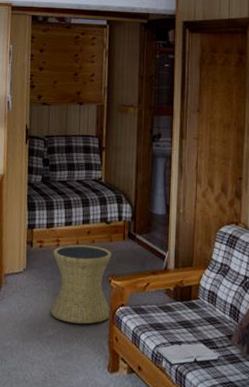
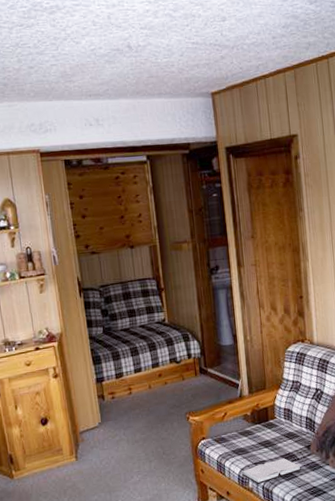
side table: present [50,244,112,324] -> none [126,387,194,466]

